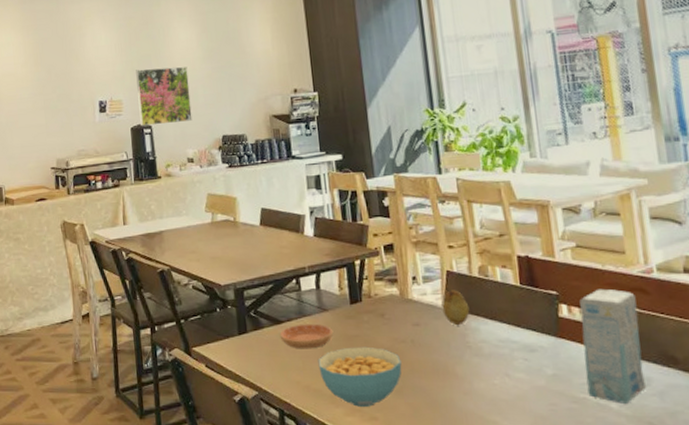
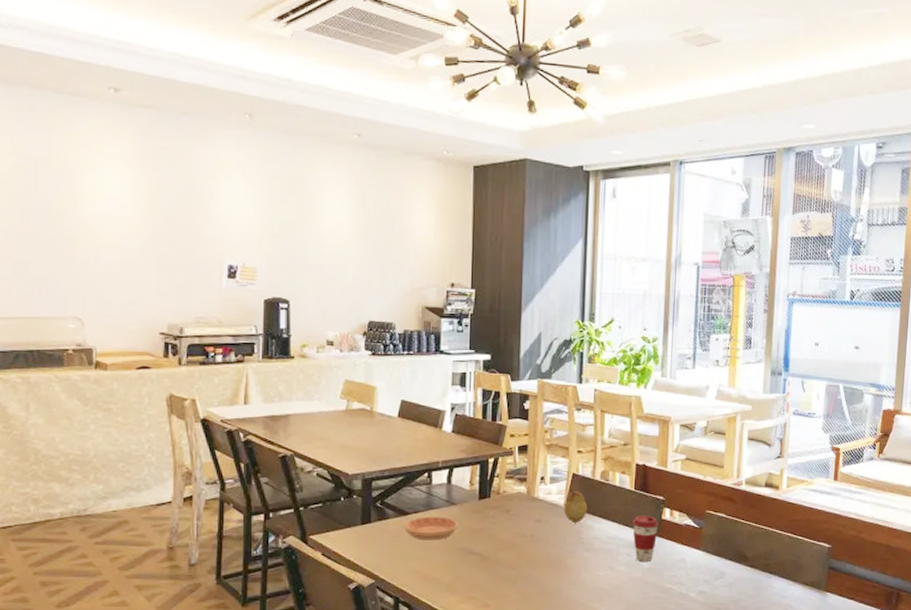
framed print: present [136,66,192,127] -> none [276,236,338,302]
cereal bowl: present [318,346,402,407] -> none [439,539,519,595]
coffee cup: none [524,314,557,368] -> present [632,515,659,562]
napkin: present [579,288,646,404] -> none [674,496,725,593]

